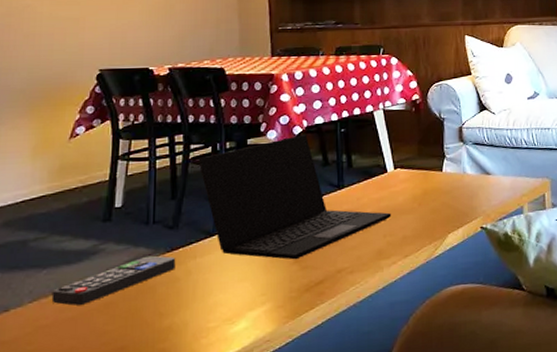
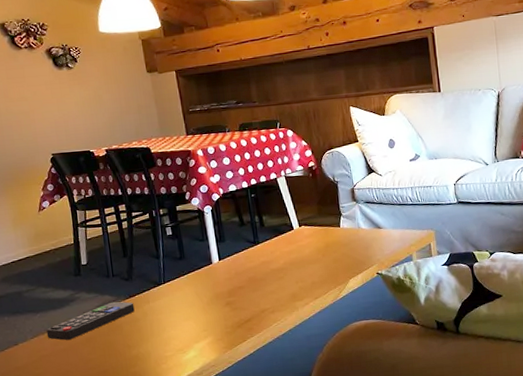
laptop: present [198,134,392,260] -> none [139,200,301,303]

